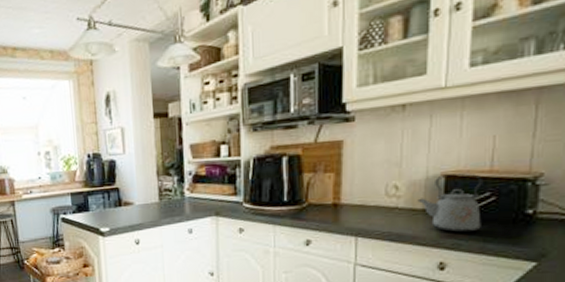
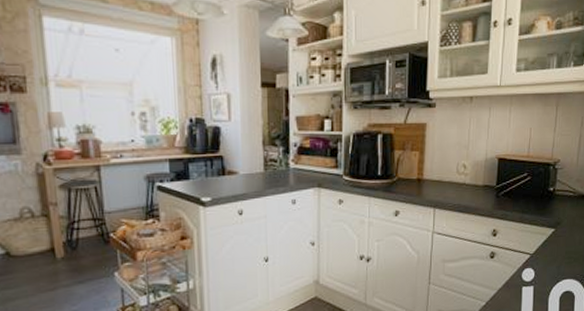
kettle: present [417,173,484,233] -> none [479,157,524,206]

